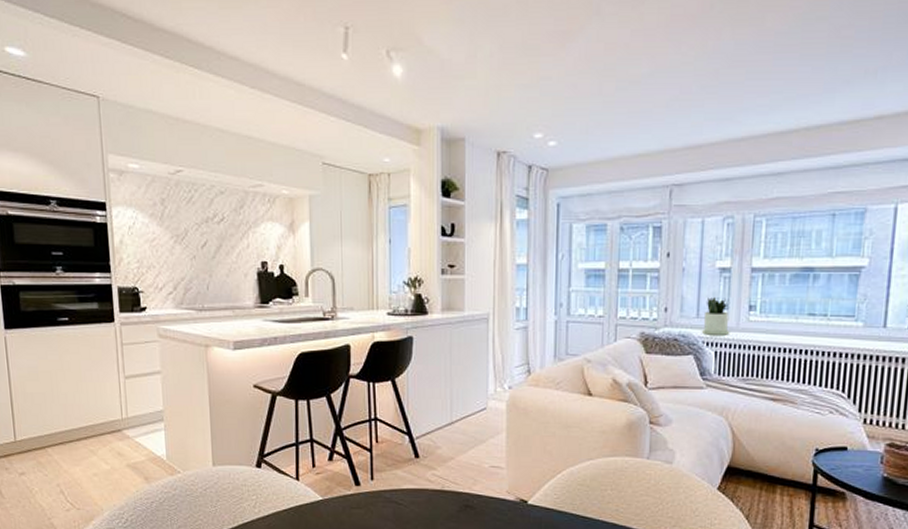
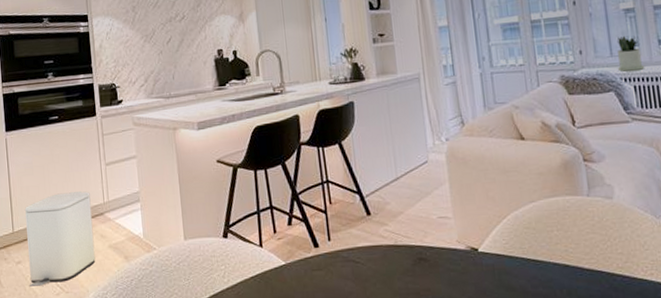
pedal bin: none [28,404,111,501] -> present [24,191,96,288]

